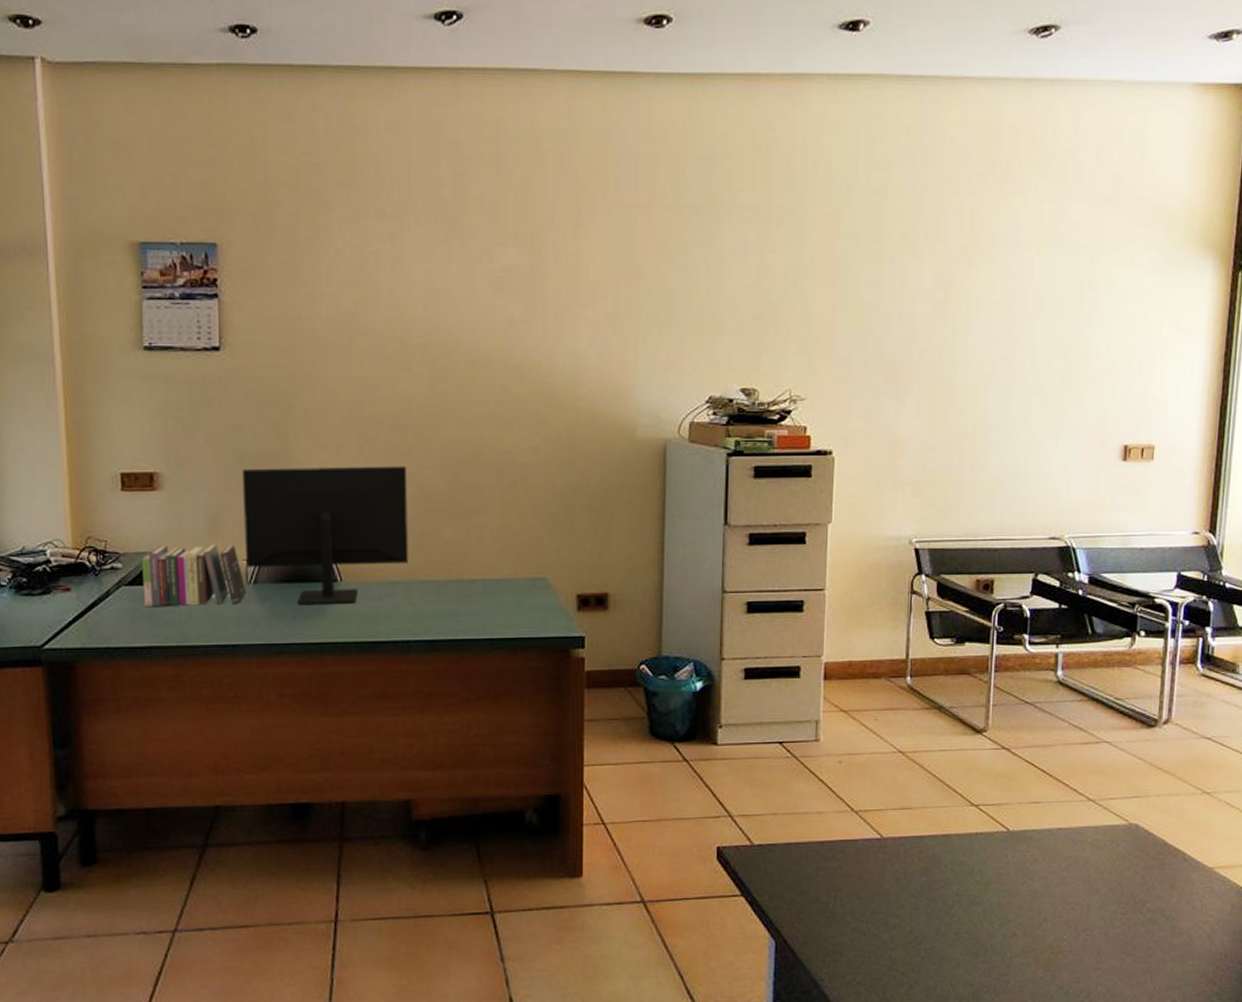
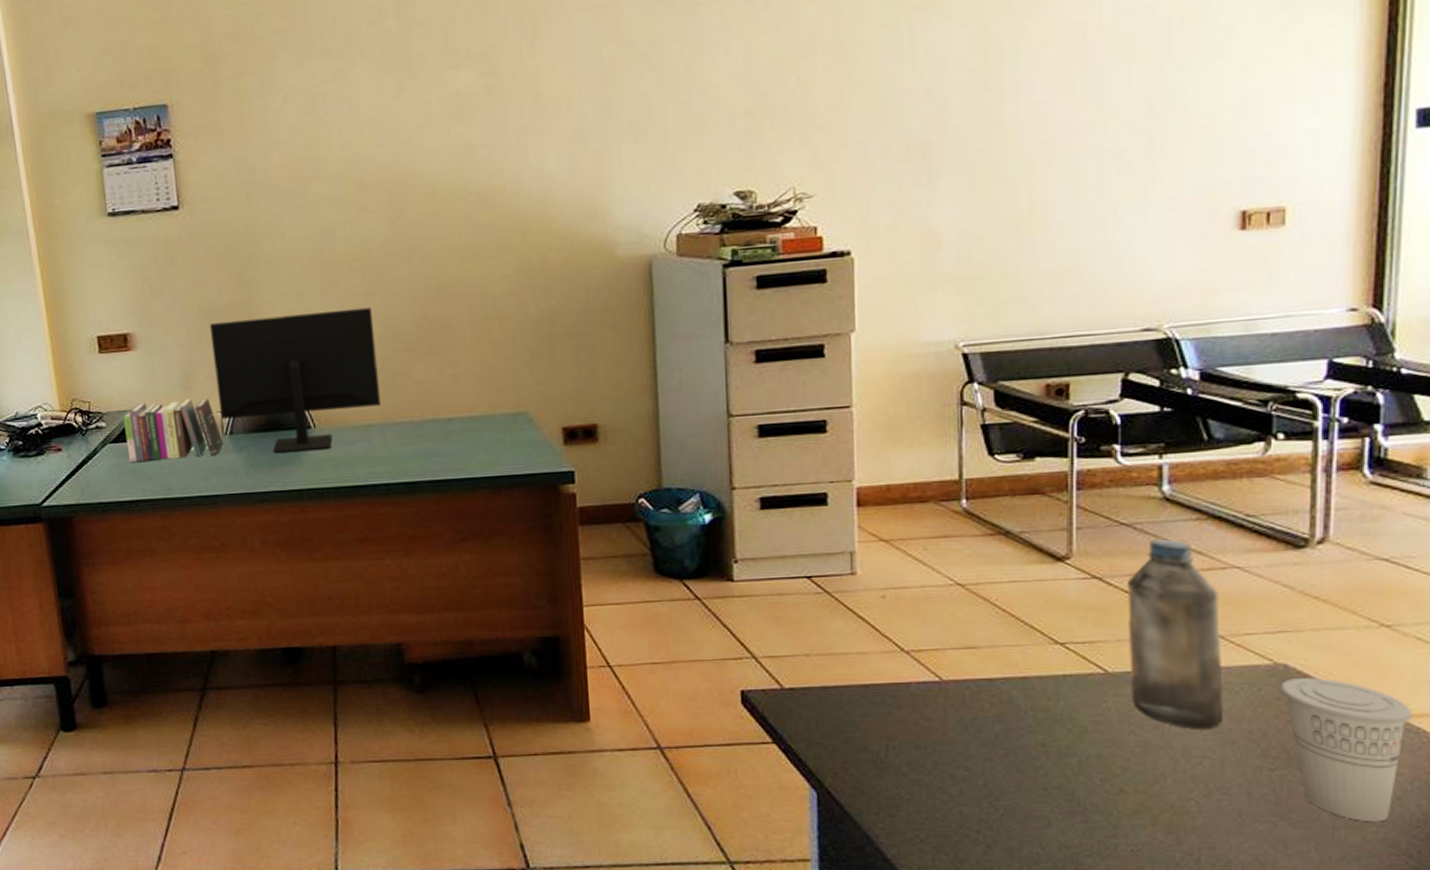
water bottle: none [1025,716,1093,879] -> present [1127,538,1223,729]
cup: none [1132,836,1221,957] -> present [1280,678,1413,823]

